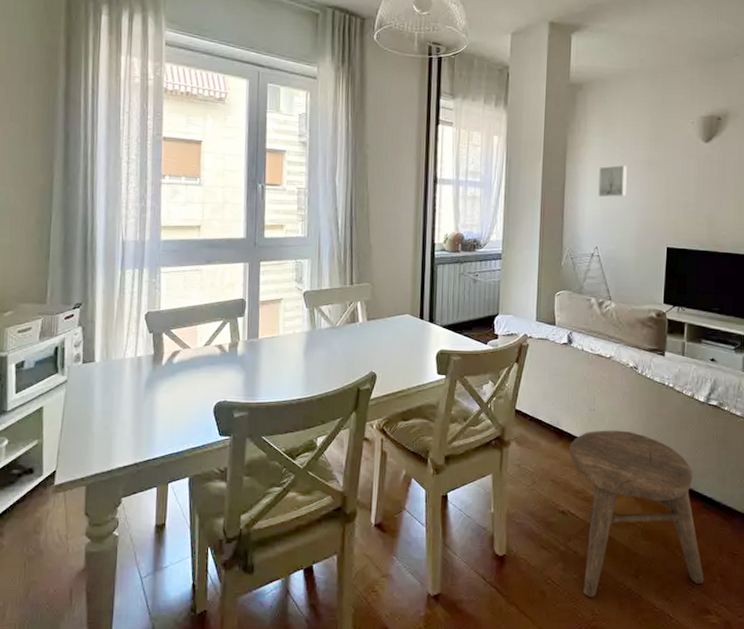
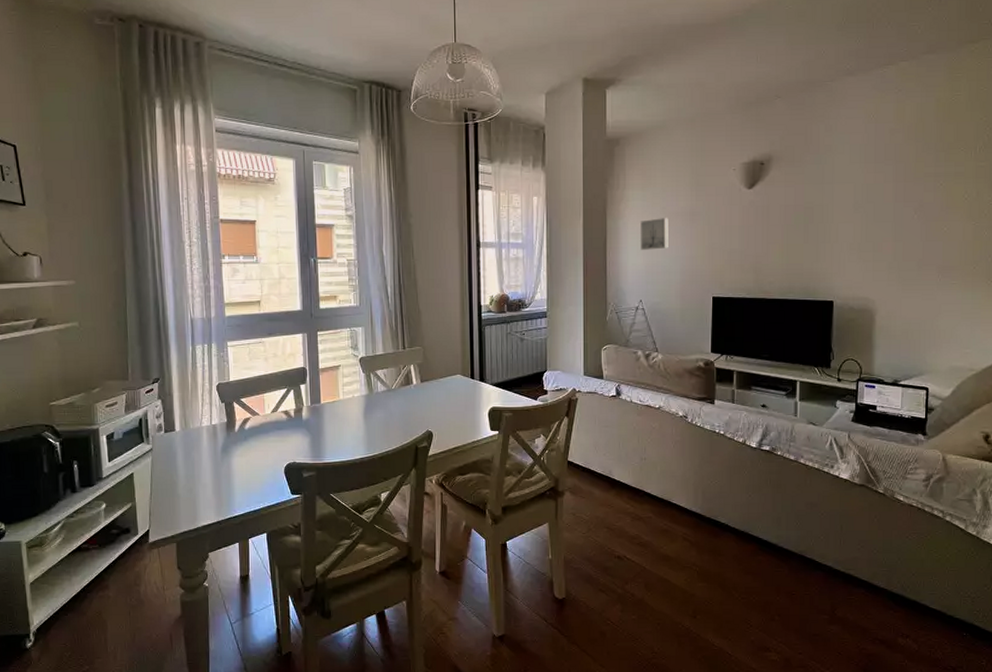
stool: present [569,430,704,598] -> none [623,478,762,638]

